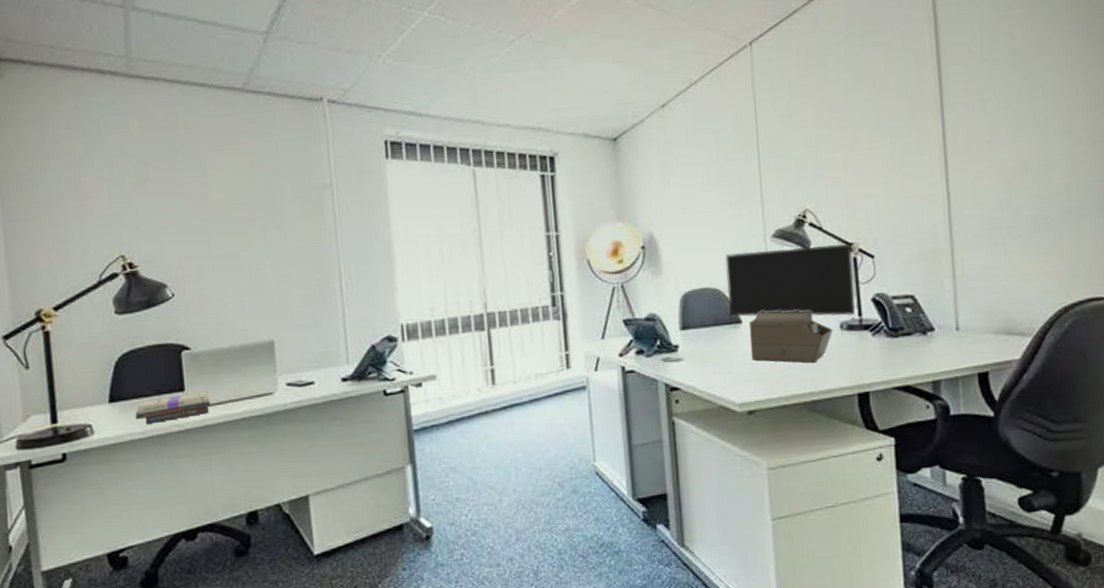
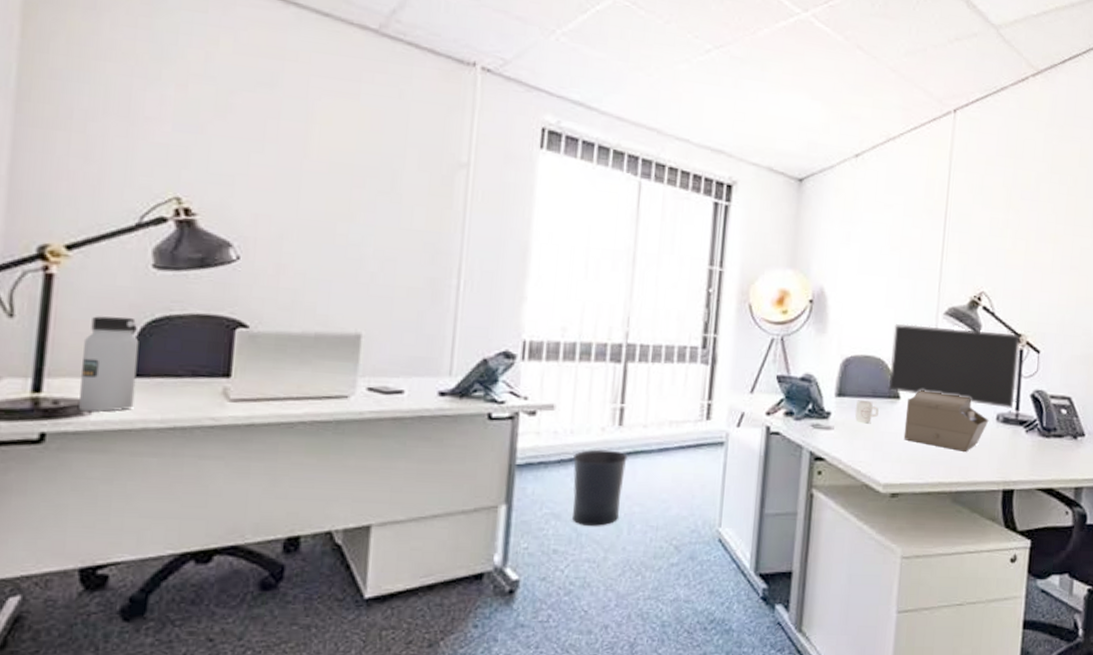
water bottle: none [79,355,121,433] -> present [79,316,139,412]
books: present [135,391,211,424] -> none [155,381,263,412]
waste bin: none [458,407,505,475] -> present [572,449,628,526]
mug: none [700,329,723,351] -> present [855,400,879,424]

